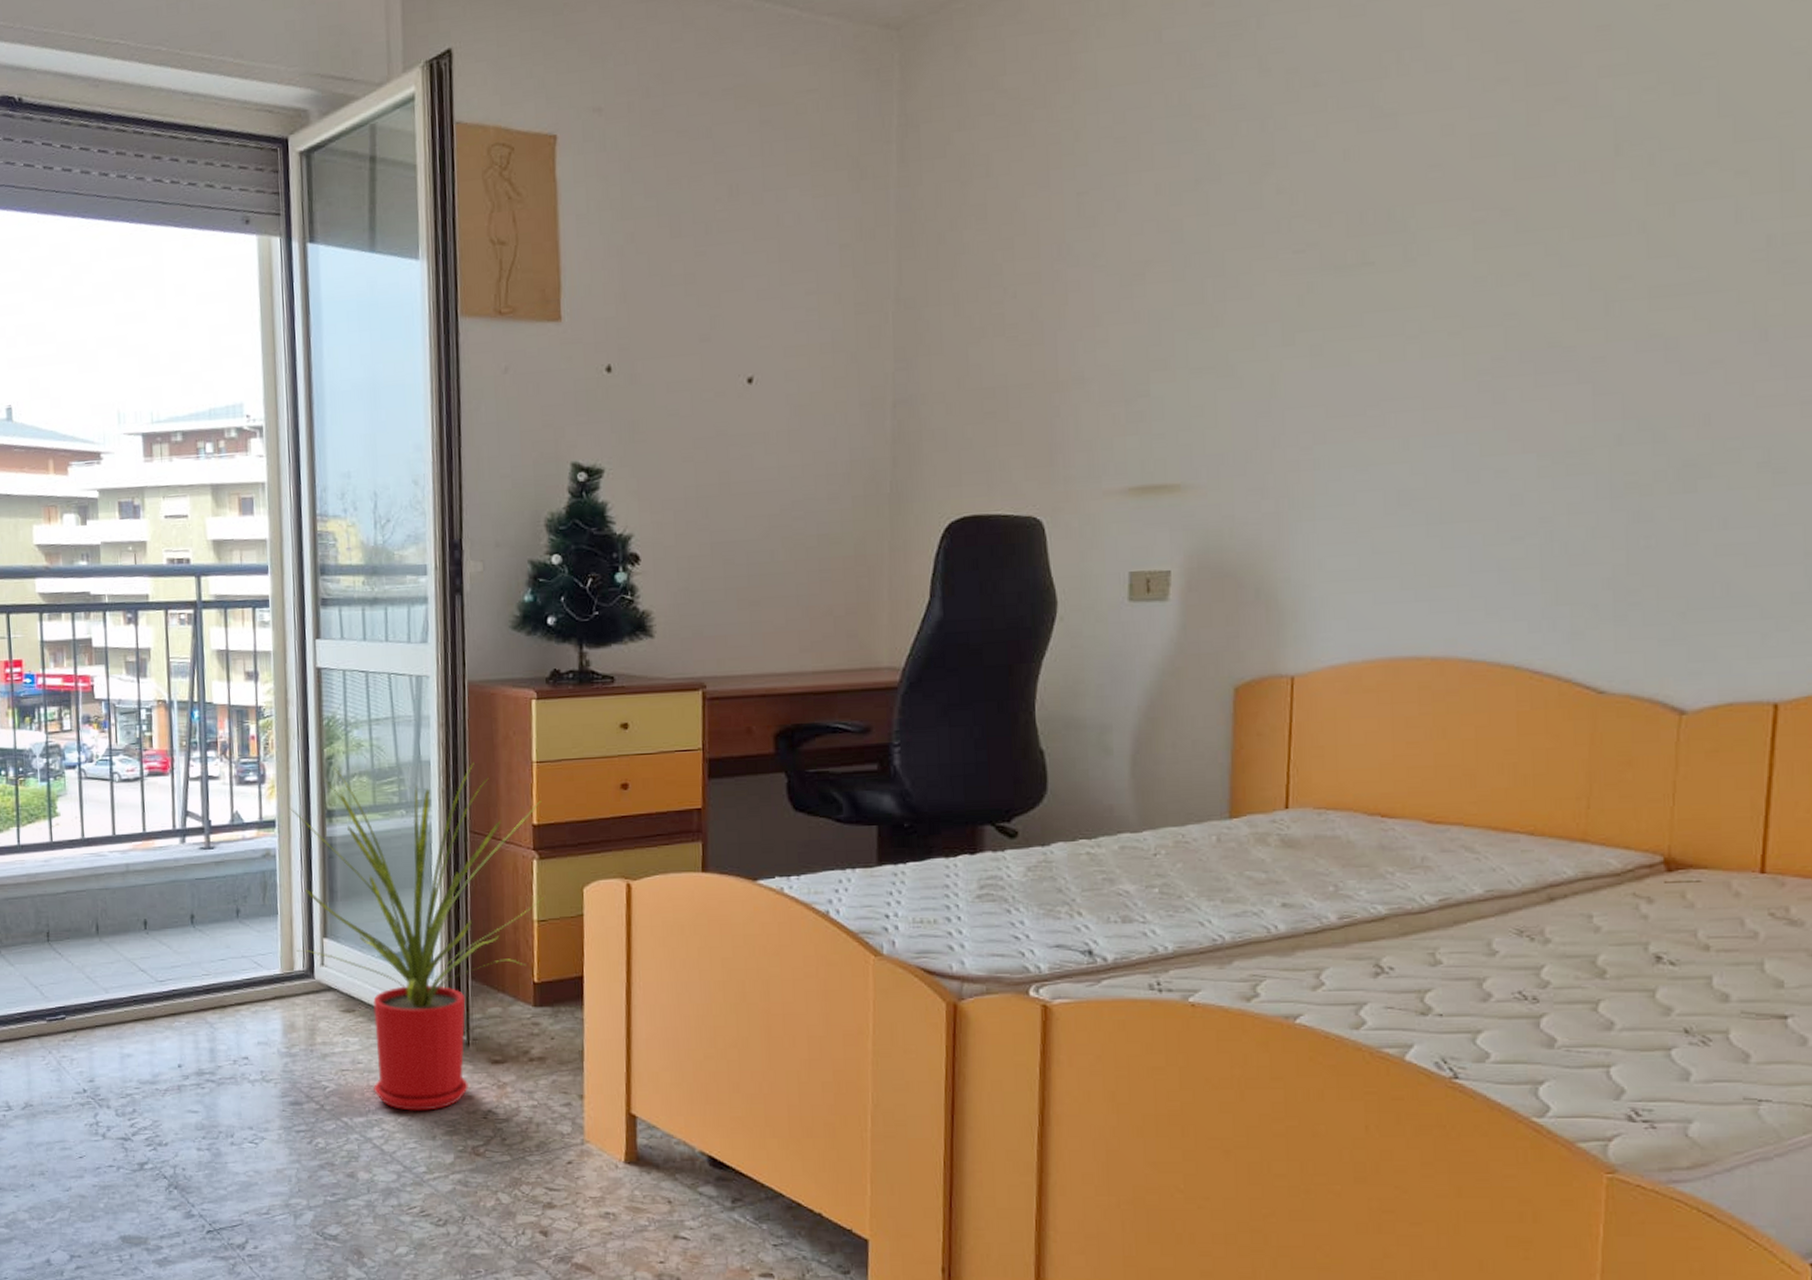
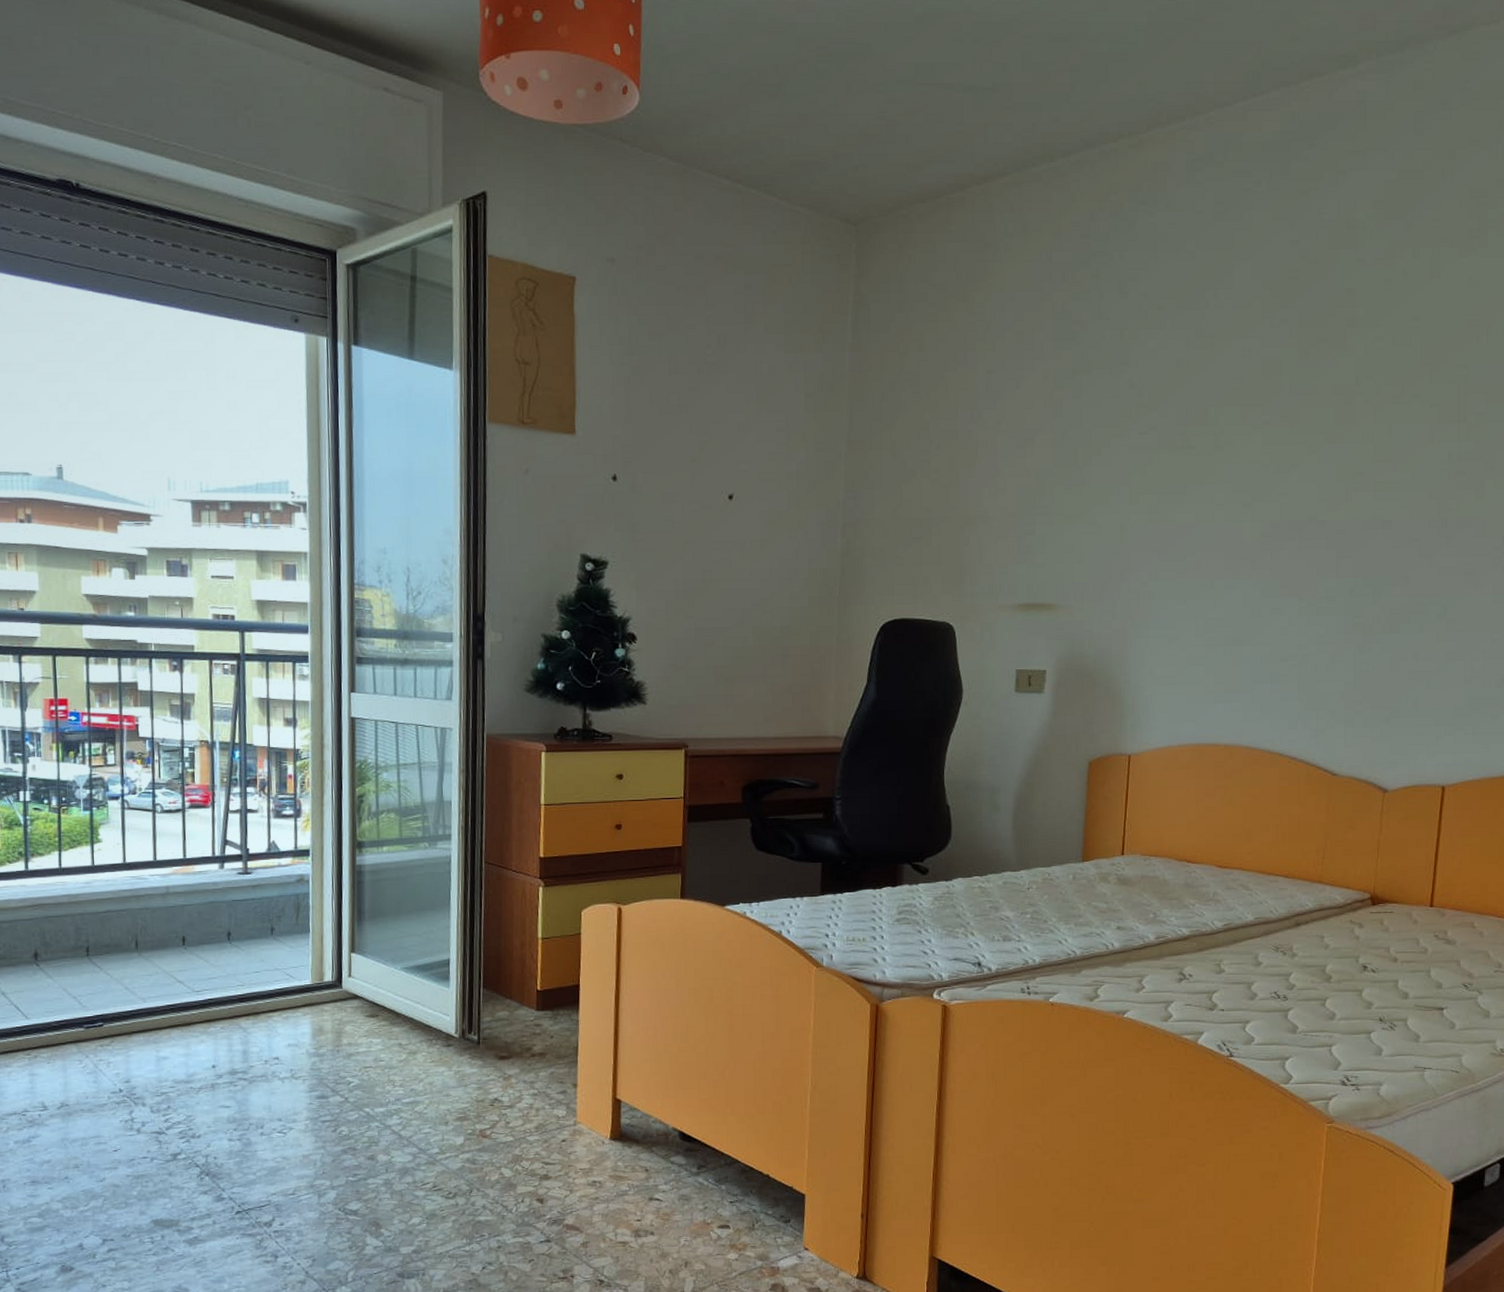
house plant: present [290,762,545,1111] -> none [323,803,548,1101]

